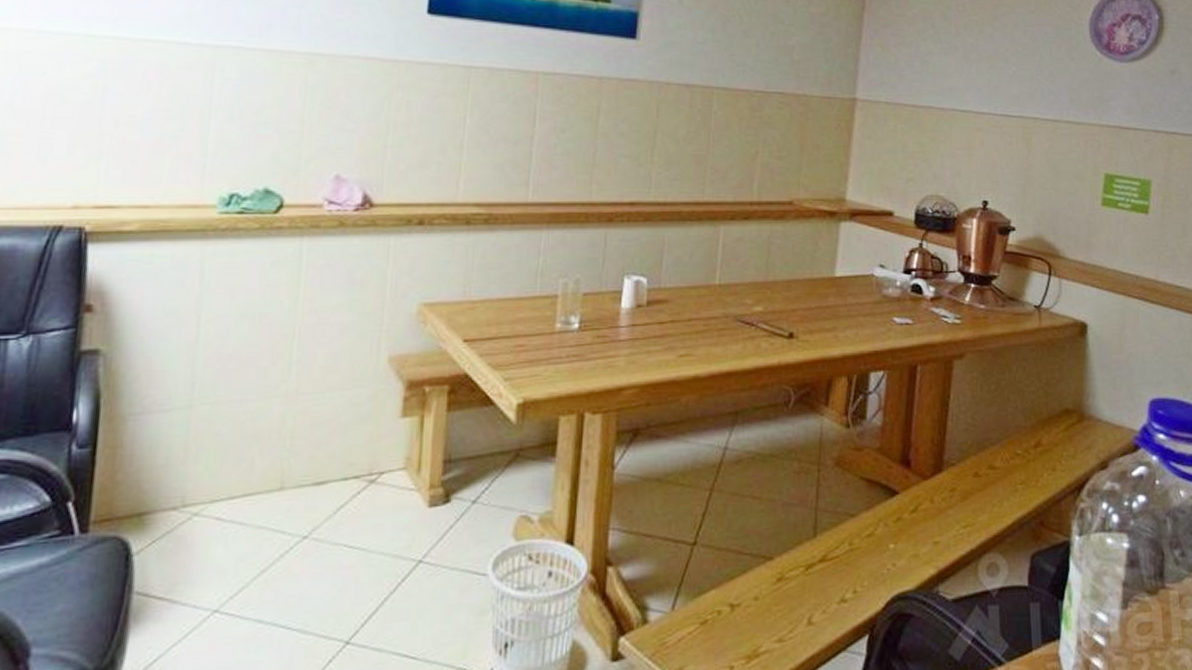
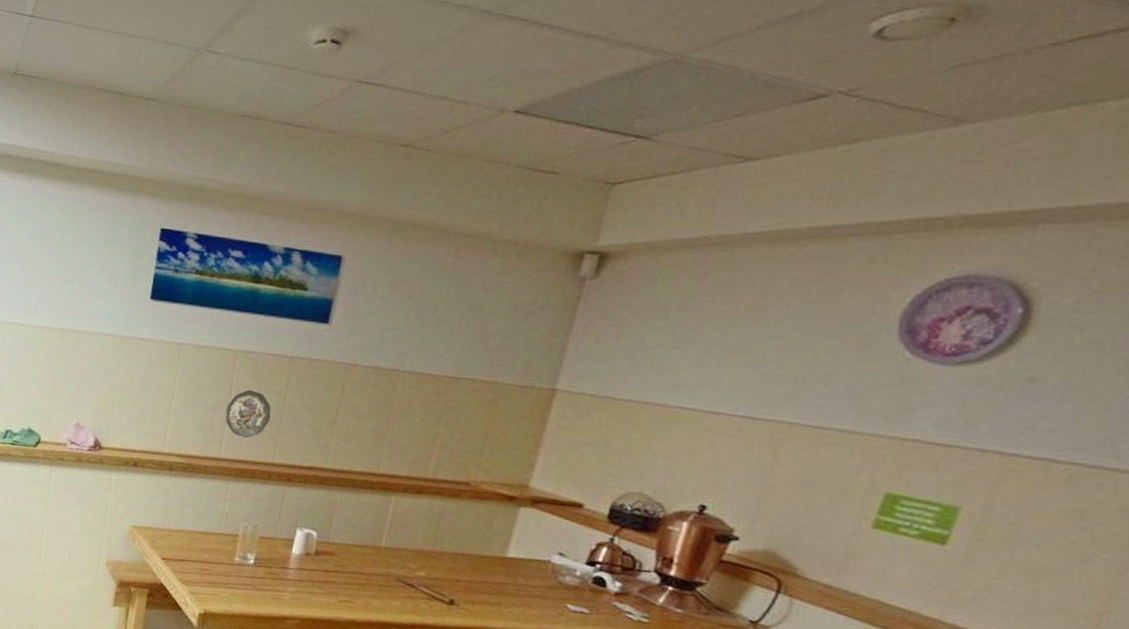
decorative plate: none [531,117,583,175] -> present [225,389,271,438]

